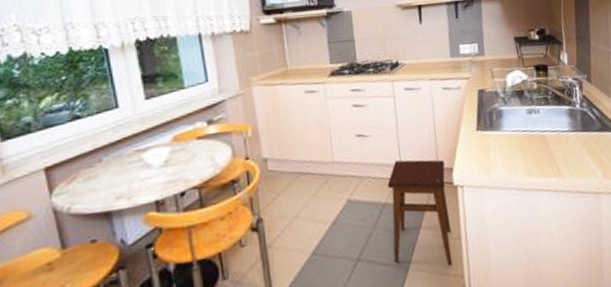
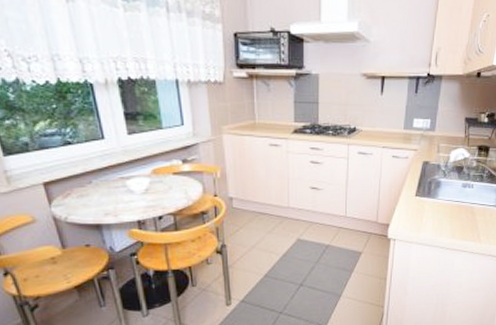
stool: present [387,159,453,267] -> none [330,213,383,299]

